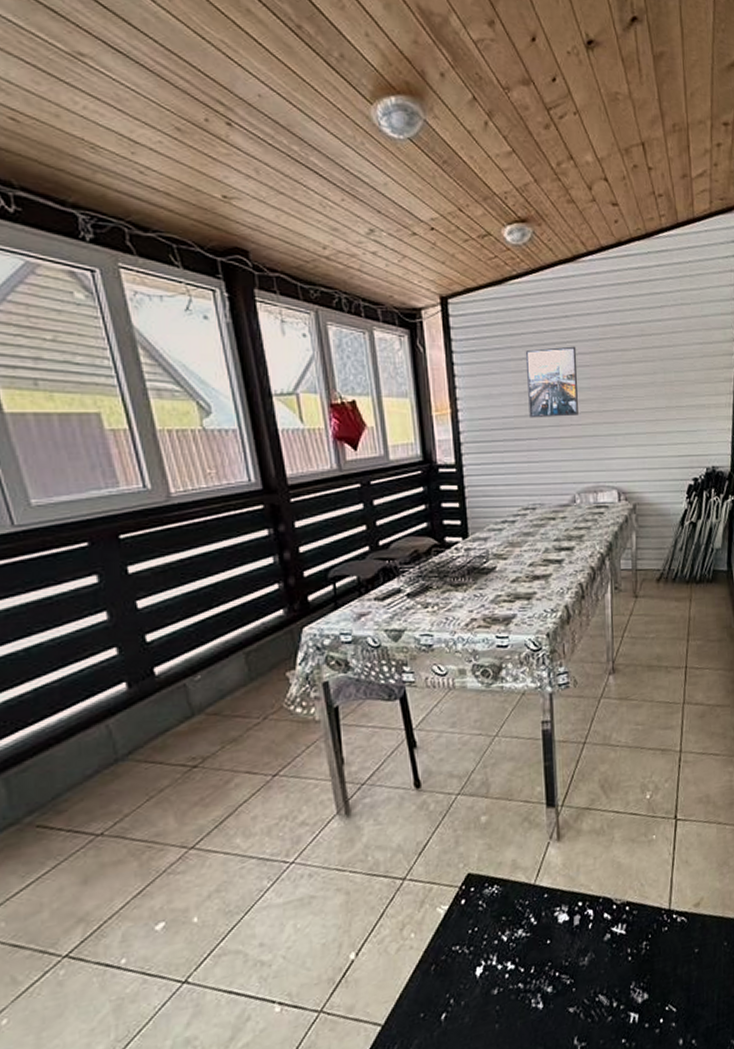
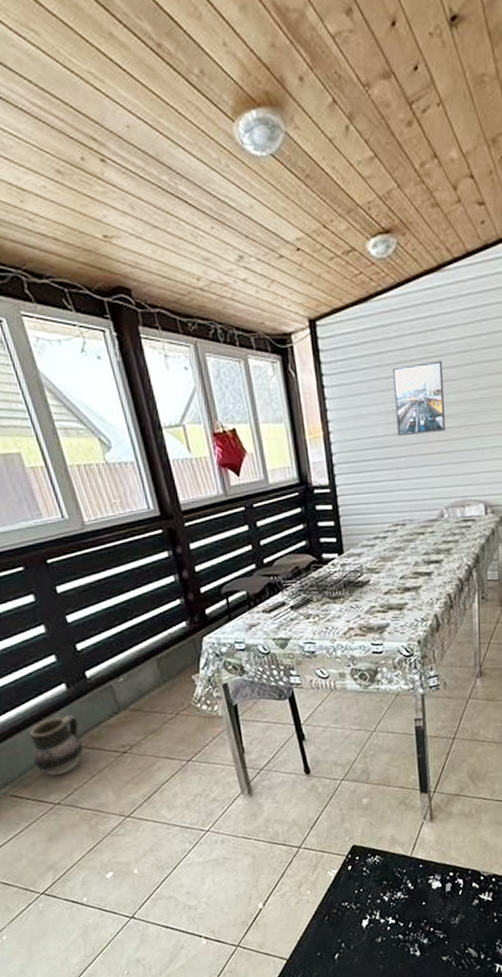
ceramic jug: none [71,721,141,799] -> present [28,715,83,776]

